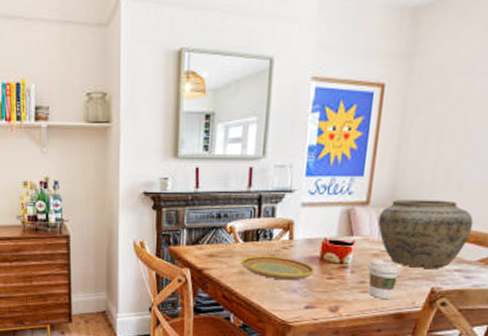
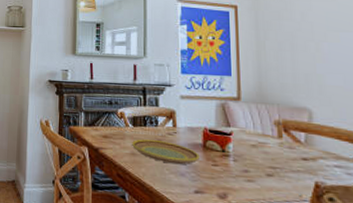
coffee cup: present [367,261,402,300] -> none [248,151,283,191]
vase: present [378,200,474,269] -> none [251,97,342,163]

